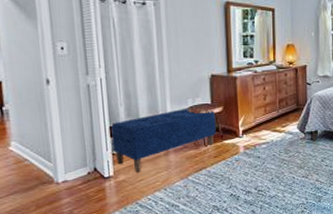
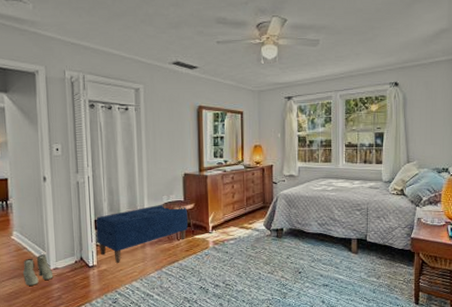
boots: none [24,166,62,202] -> present [22,254,53,286]

